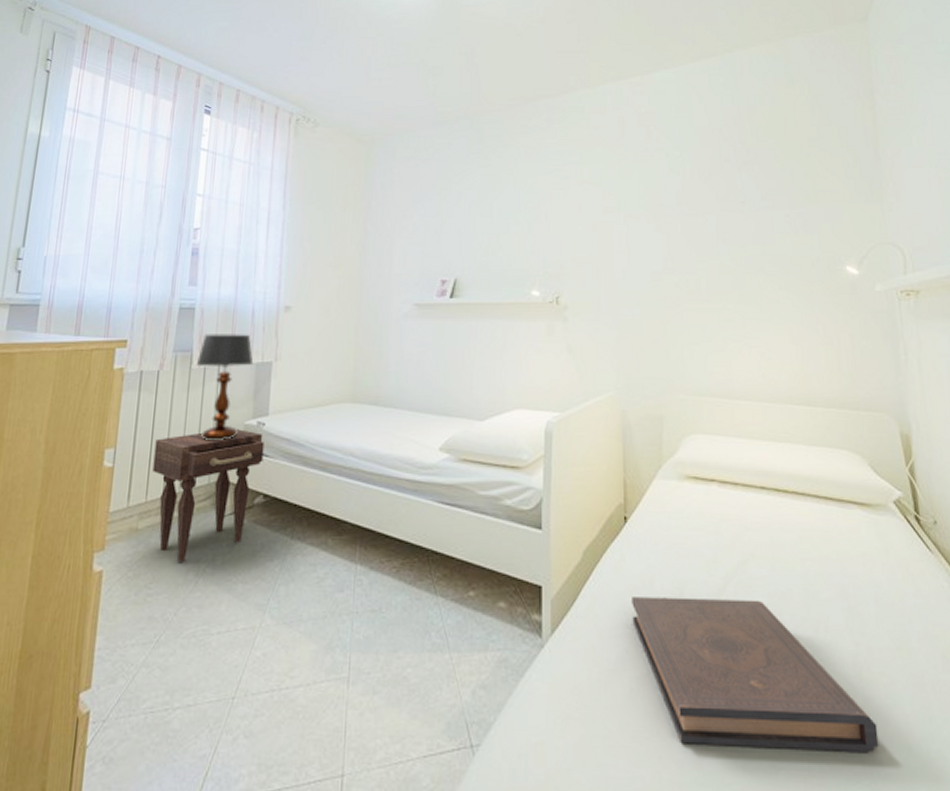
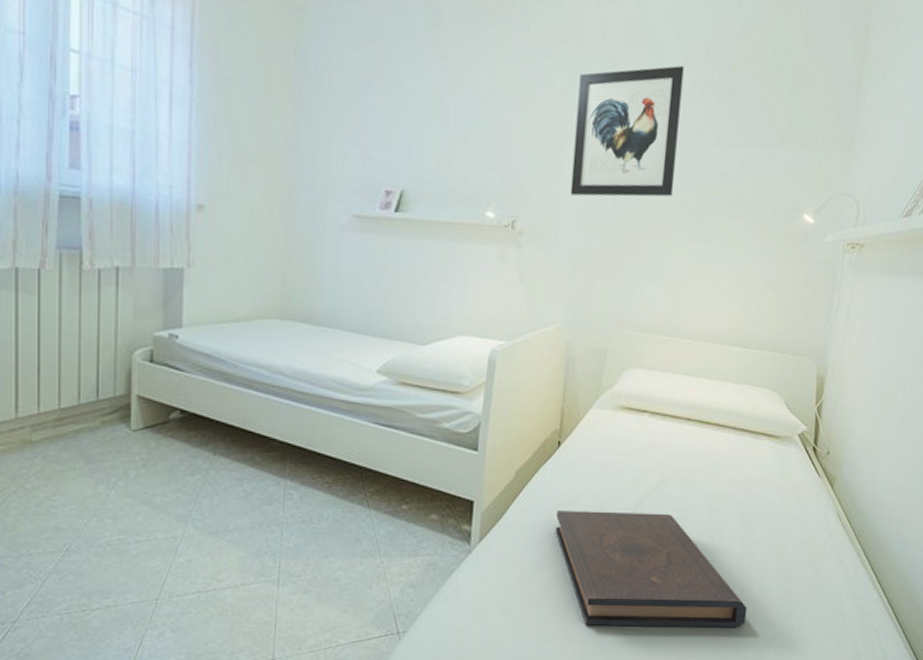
nightstand: present [152,429,264,563] -> none [43,340,179,476]
table lamp: present [196,334,254,441] -> none [87,230,161,352]
wall art: none [605,146,708,269] -> present [570,65,684,197]

